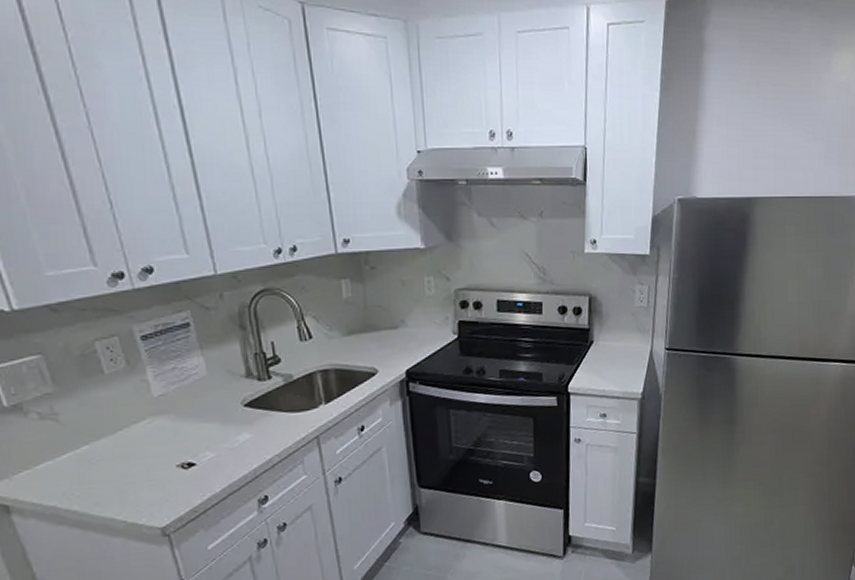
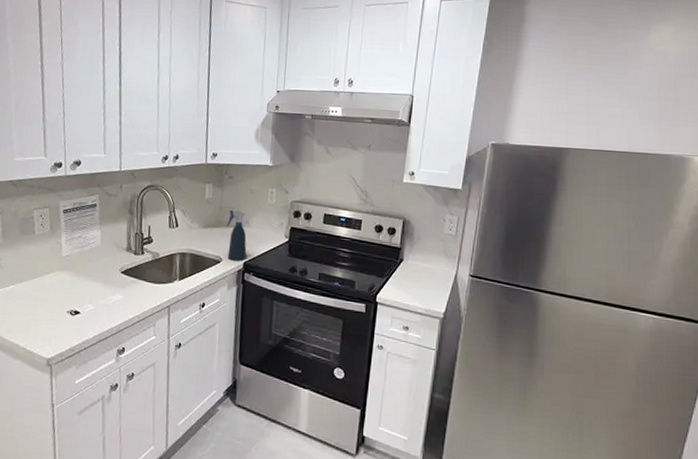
spray bottle: none [376,307,408,371] -> present [226,209,247,261]

